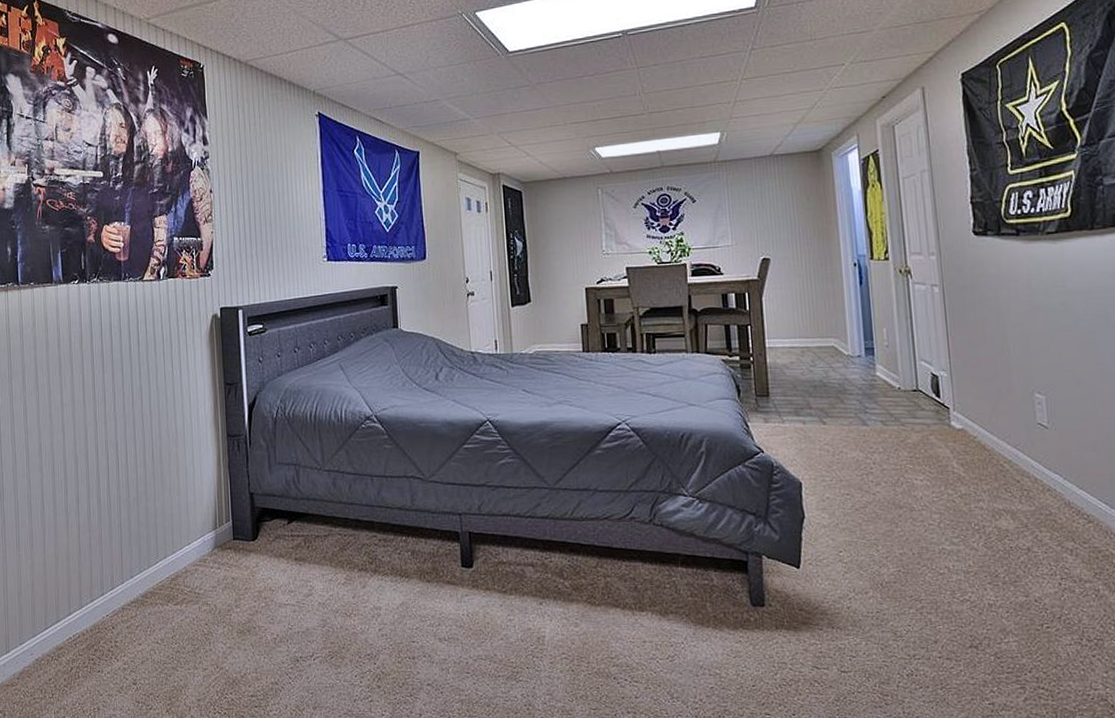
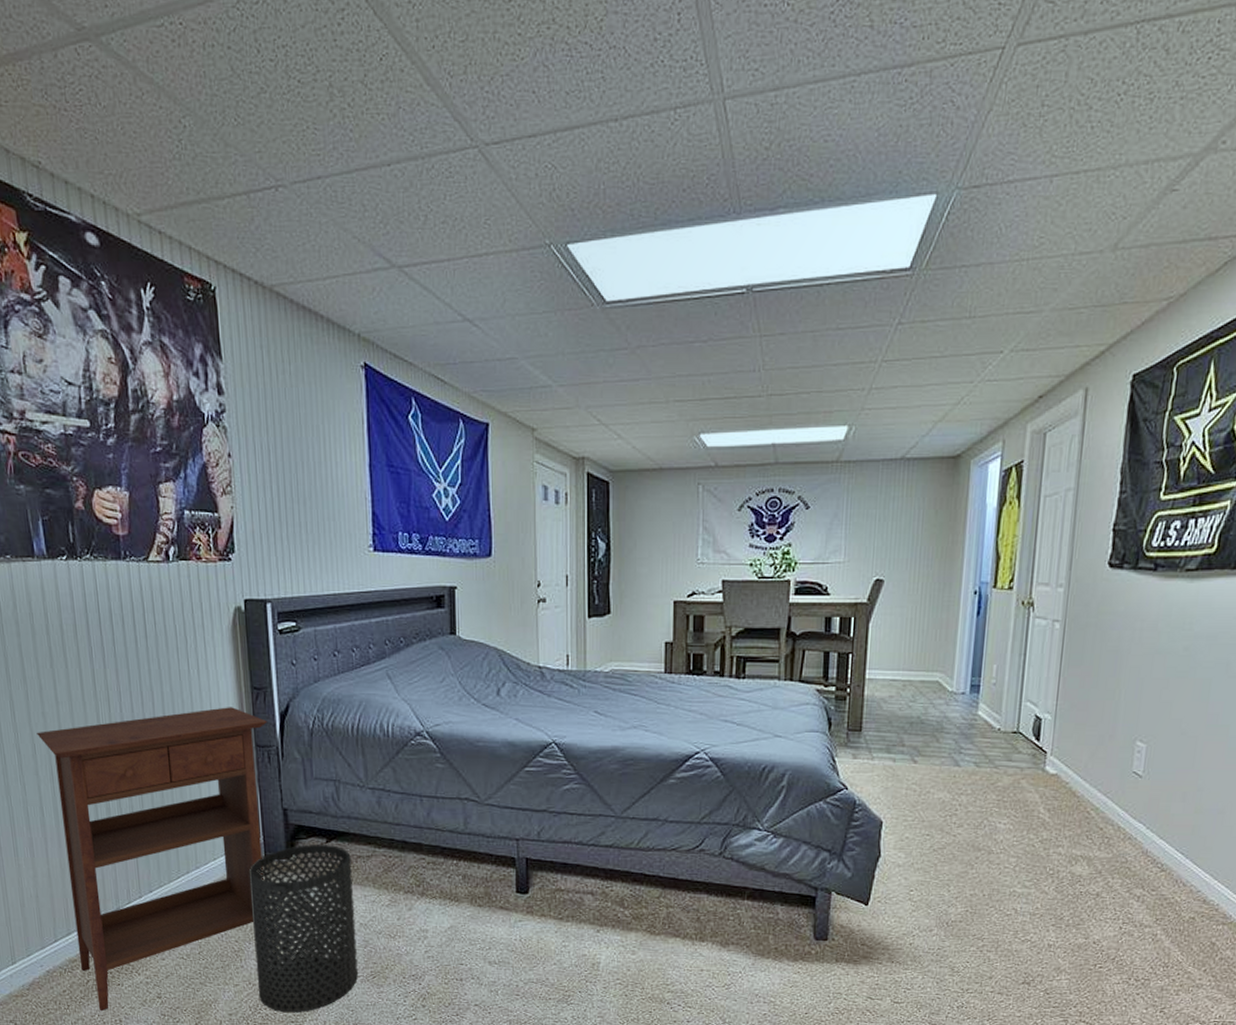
nightstand: none [43,402,237,699] -> present [37,707,269,1011]
trash can: none [218,526,318,697] -> present [248,845,359,1013]

